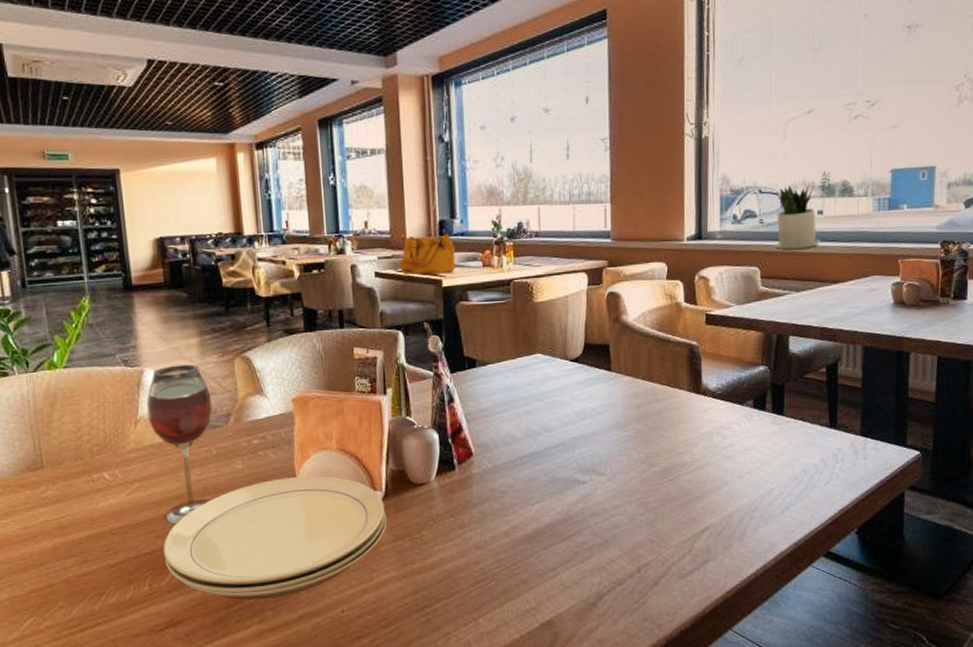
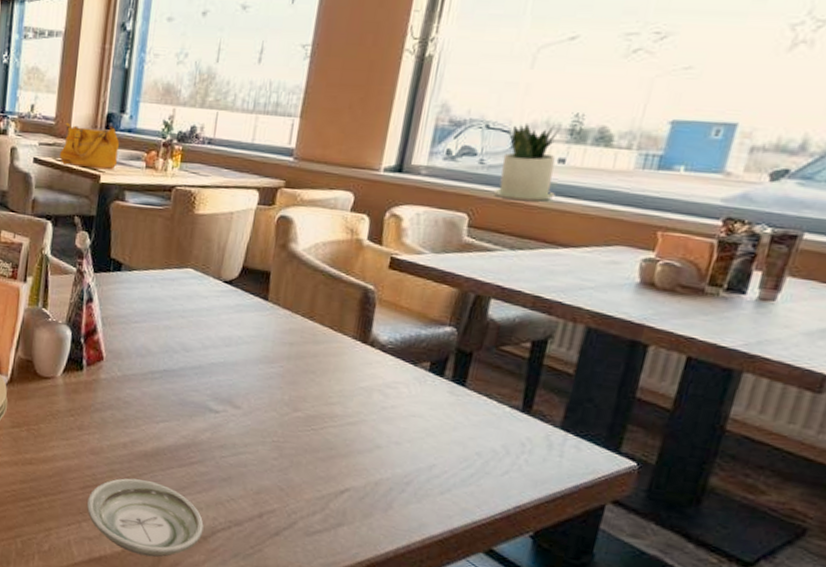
saucer: none [479,562,591,637] -> present [86,478,204,557]

